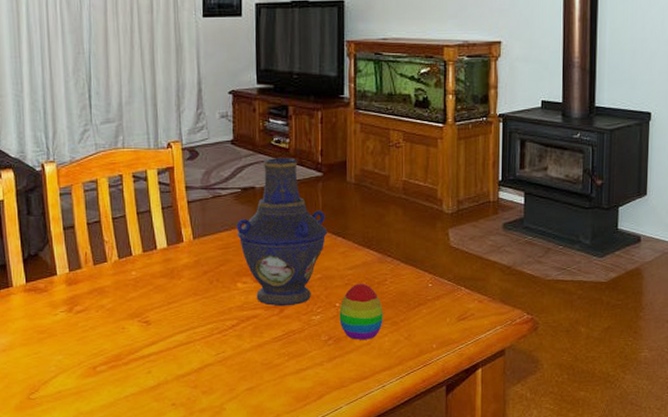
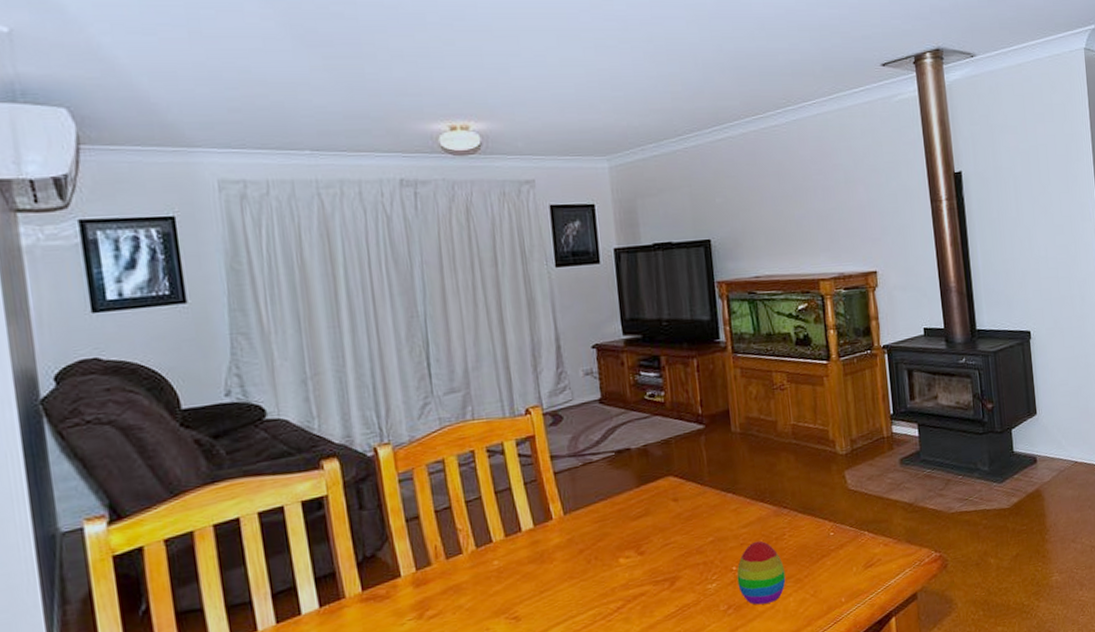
vase: present [236,158,328,307] -> none [613,412,717,580]

